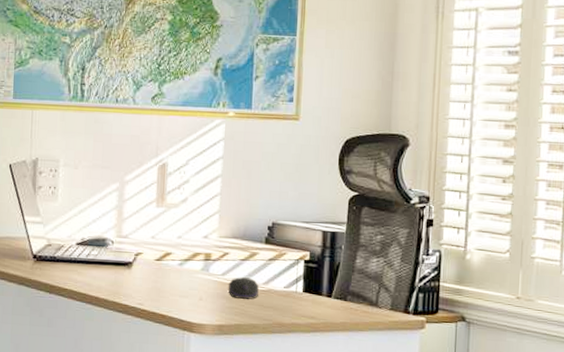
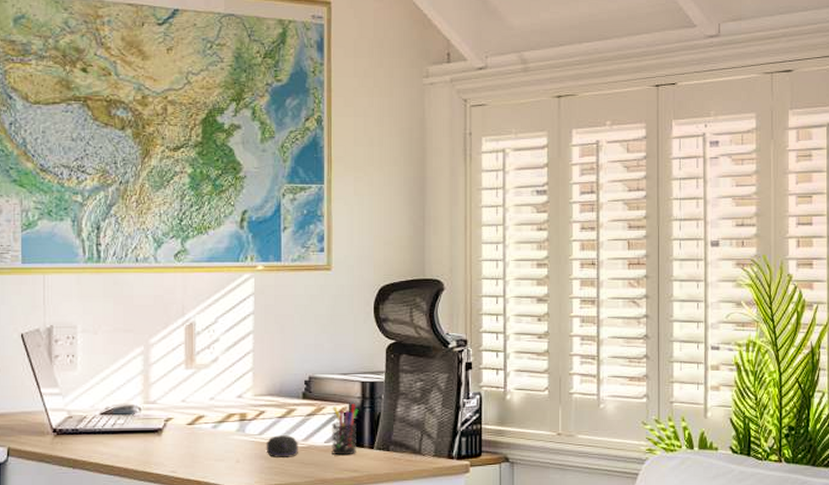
pen holder: none [290,252,319,302] -> present [332,404,359,456]

